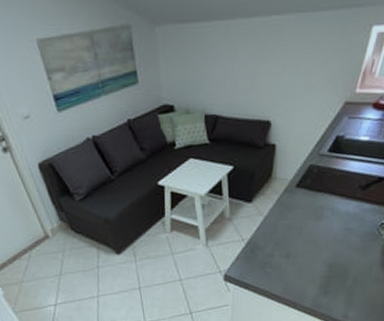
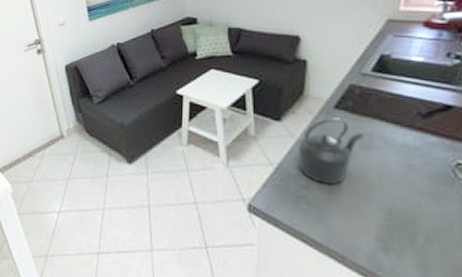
kettle: none [265,195,317,252] -> present [297,118,364,185]

